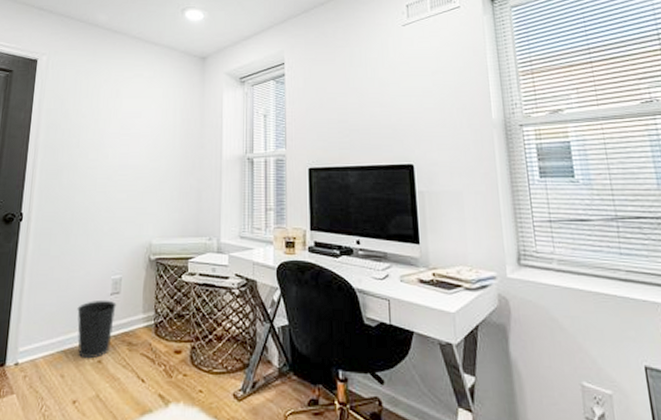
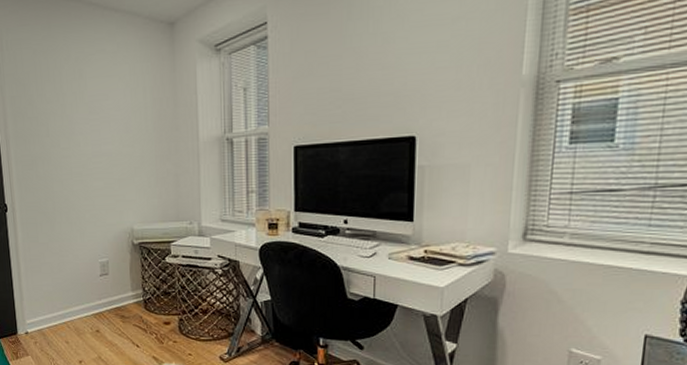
wastebasket: present [77,300,117,359] -> none [71,280,107,329]

